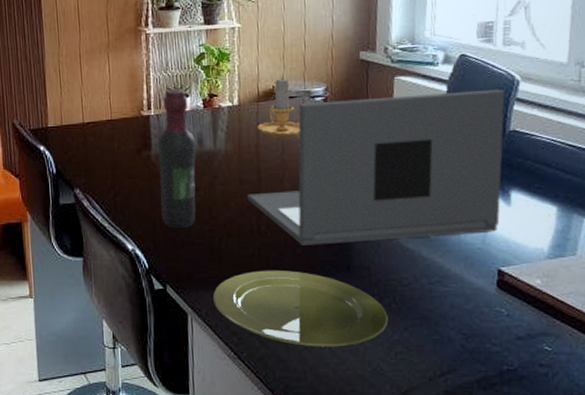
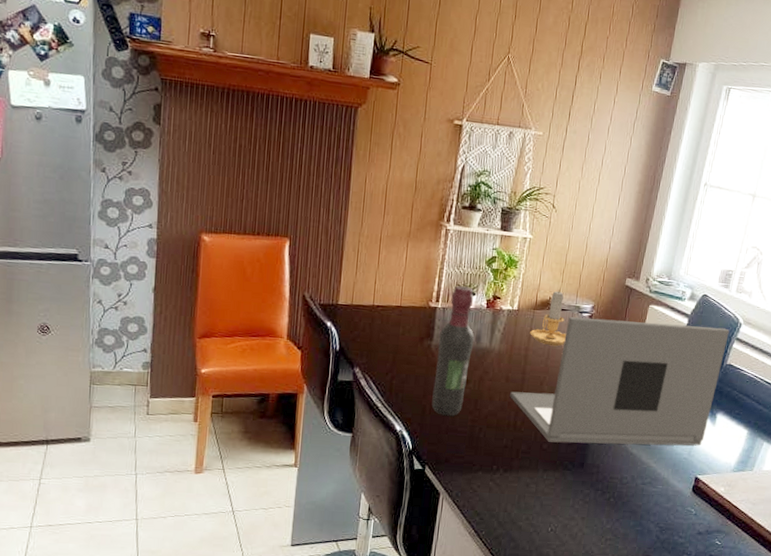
plate: present [213,270,388,347] -> none [465,460,606,531]

